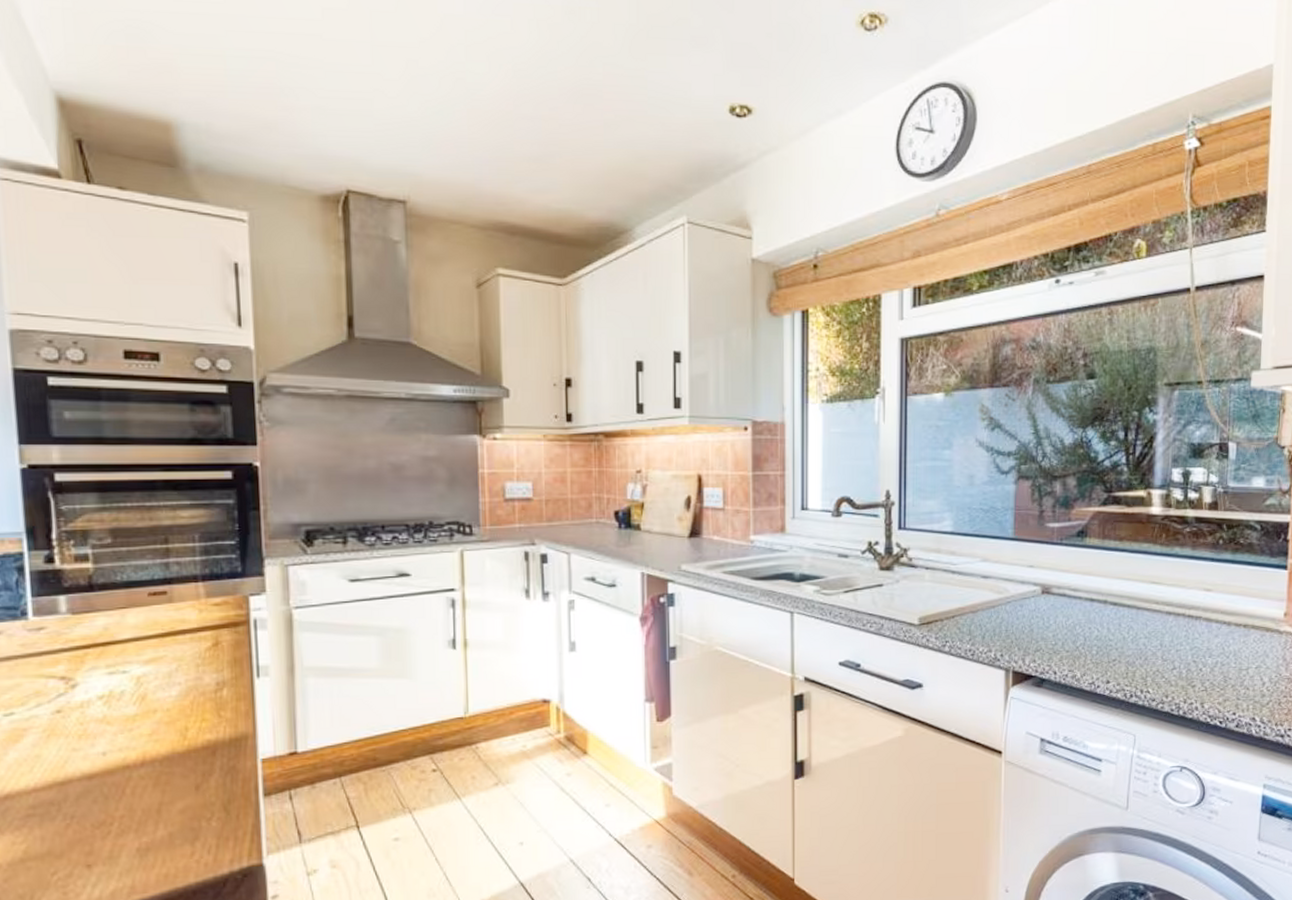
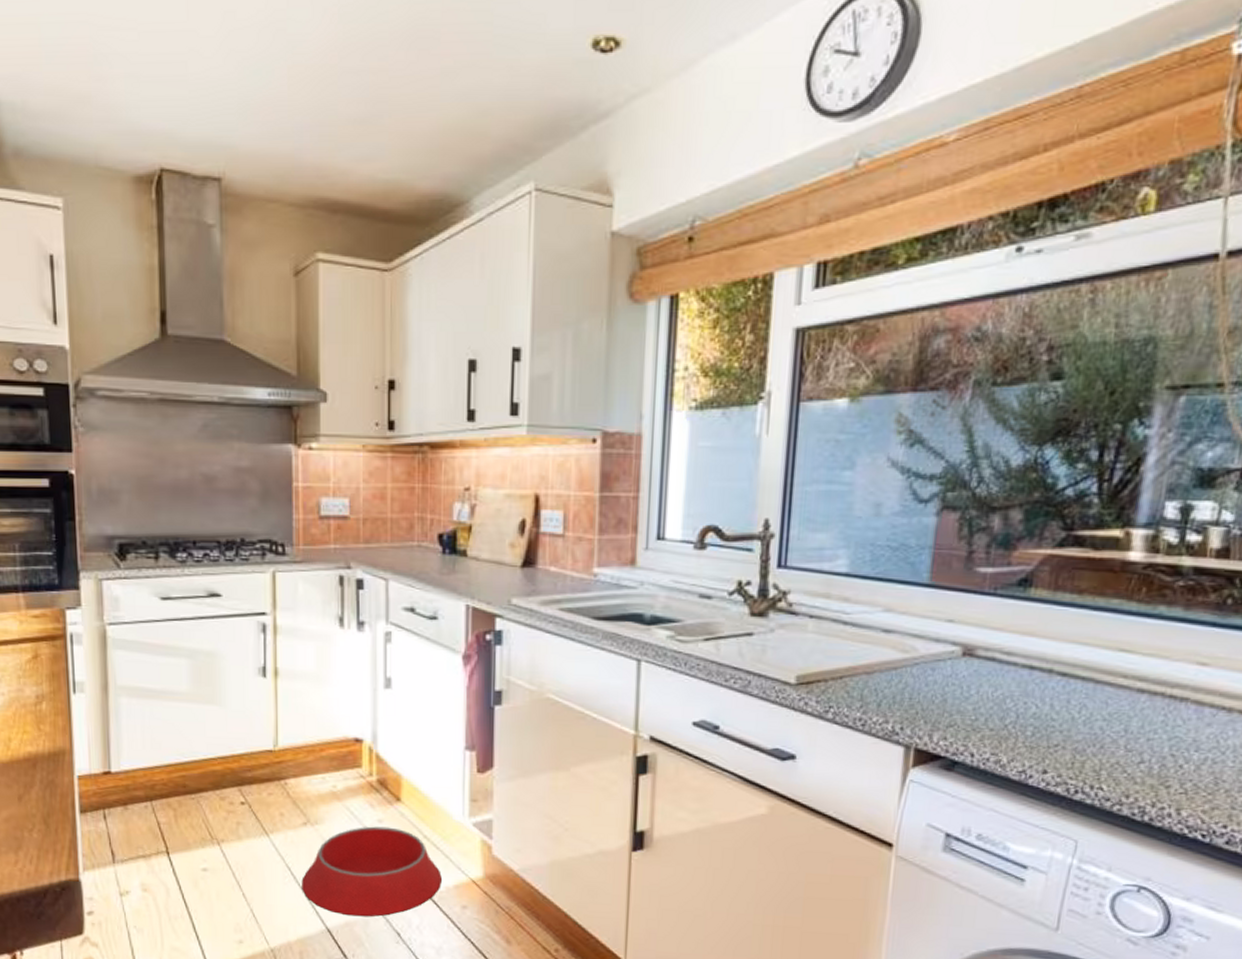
pet bowl: none [494,779,628,868] -> present [302,826,442,917]

